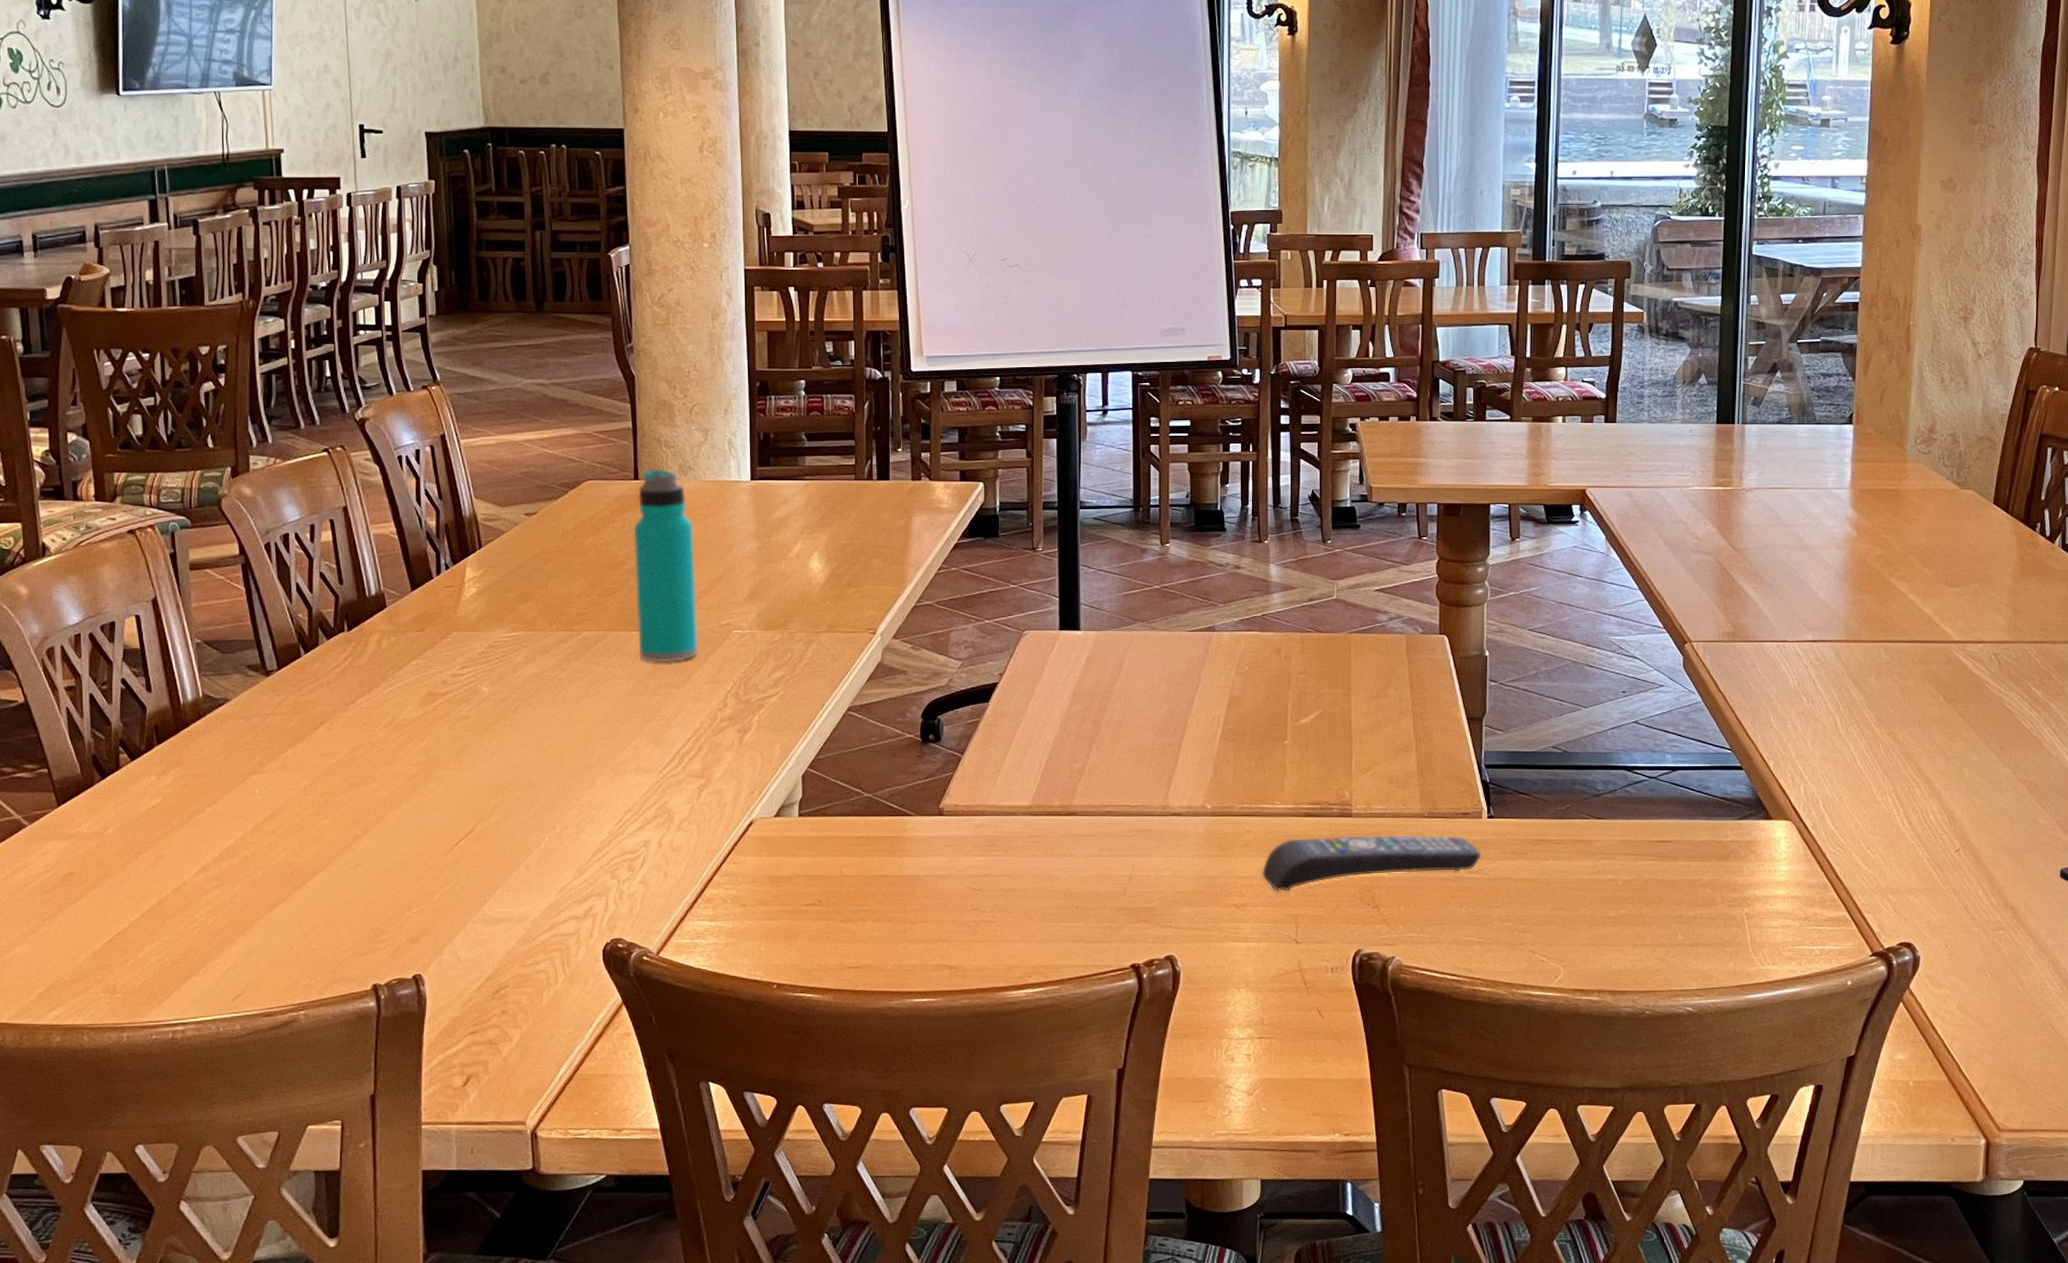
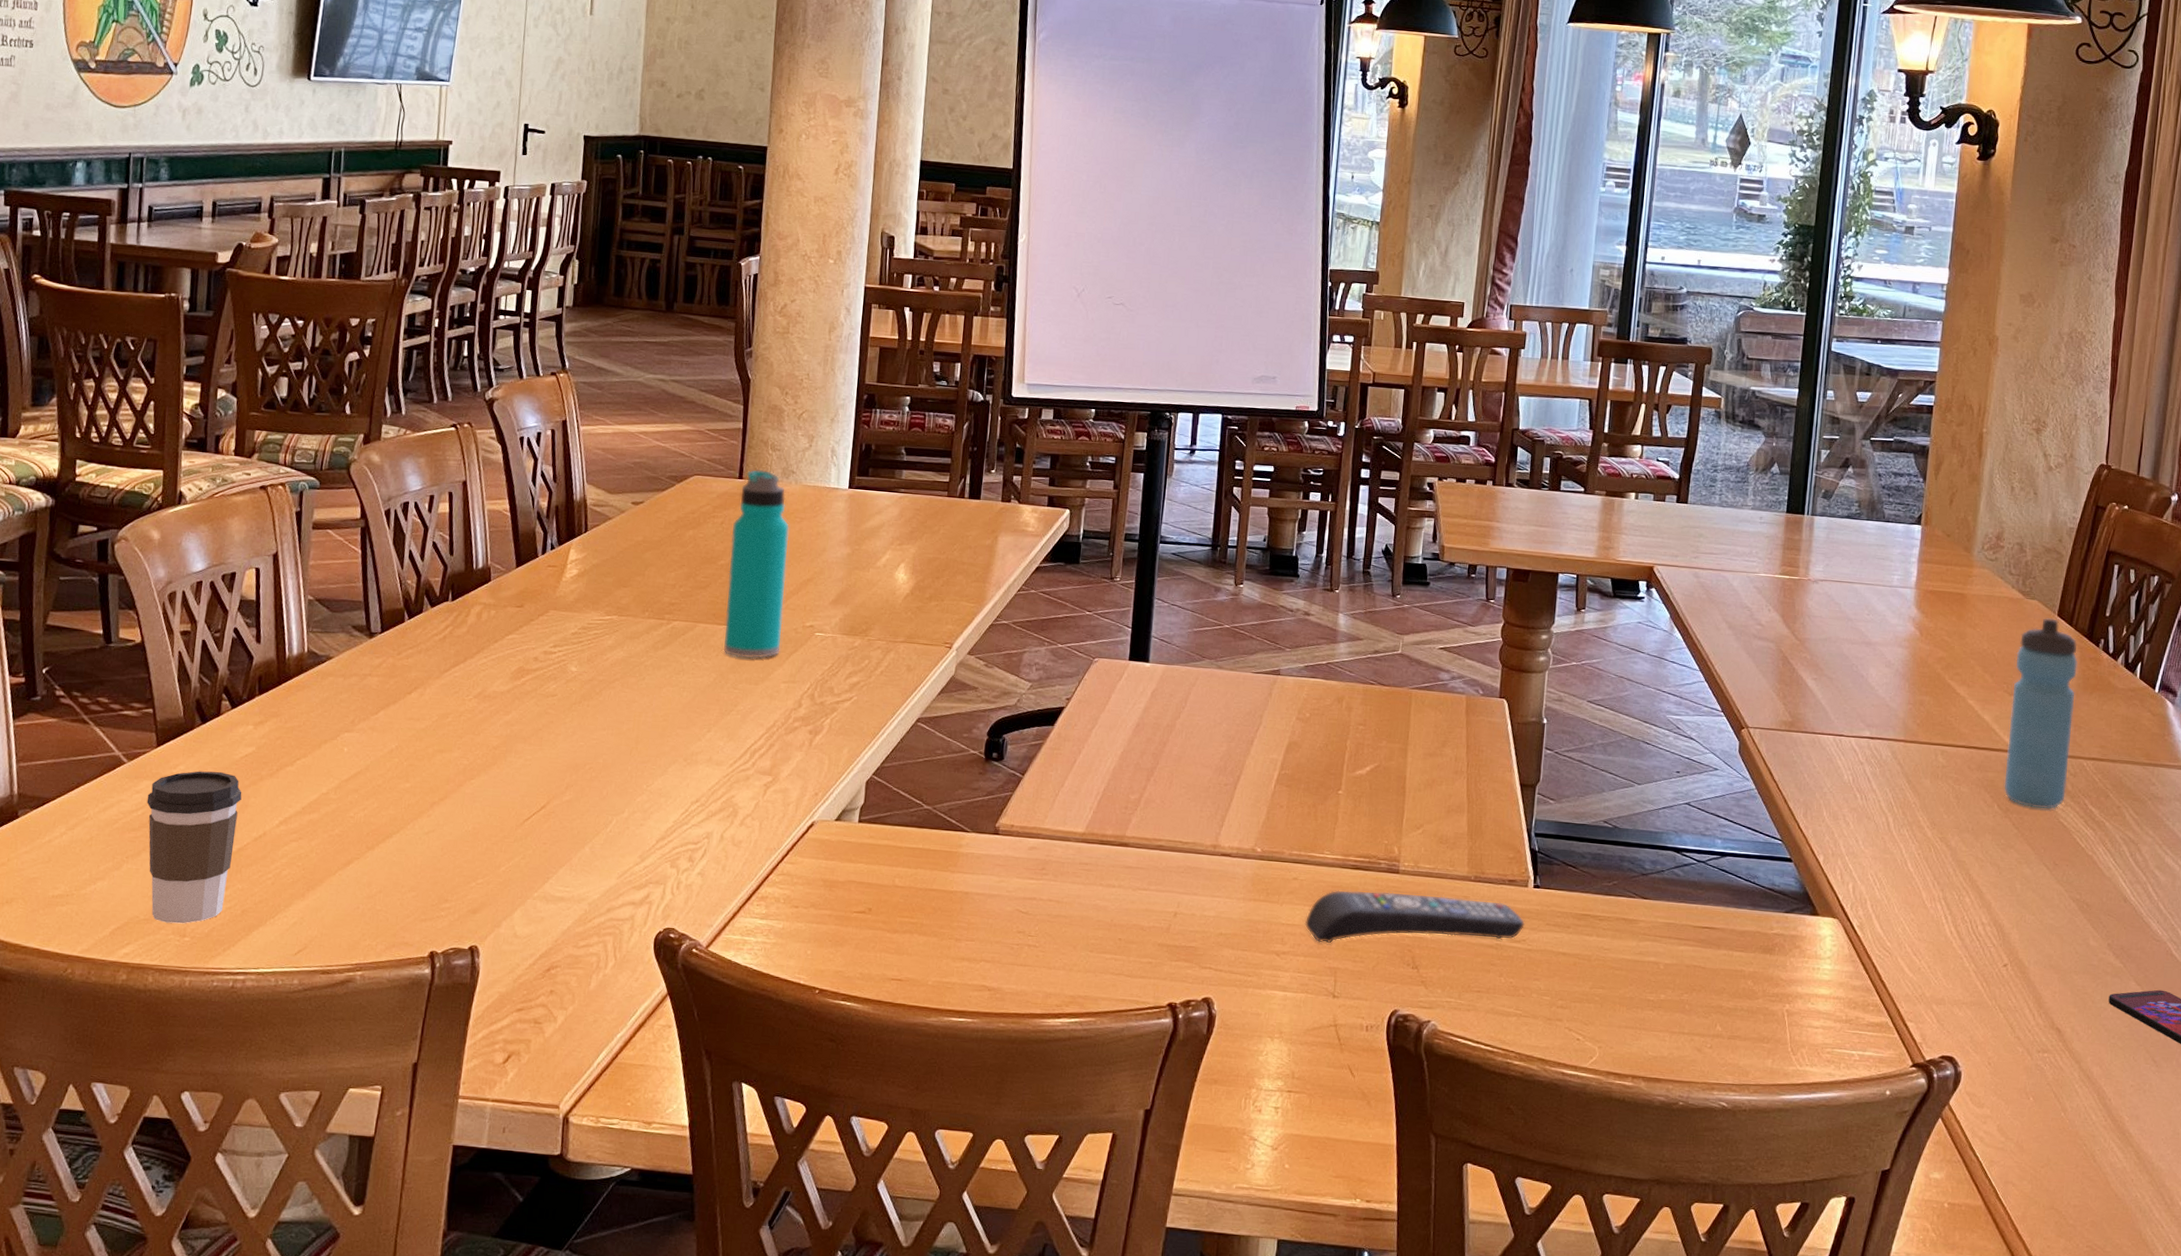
coffee cup: none [55,825,155,981] -> present [146,771,242,924]
water bottle: none [1948,507,2015,696] -> present [2004,618,2078,810]

